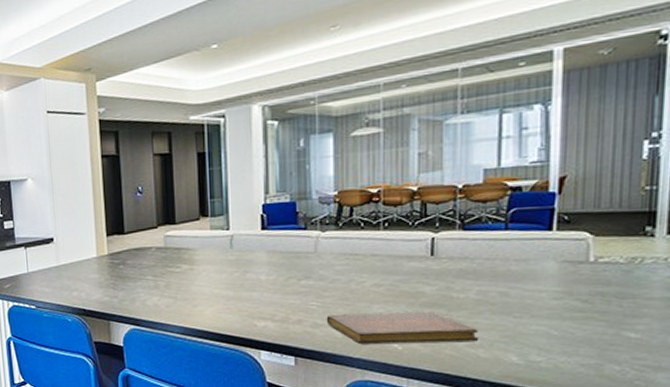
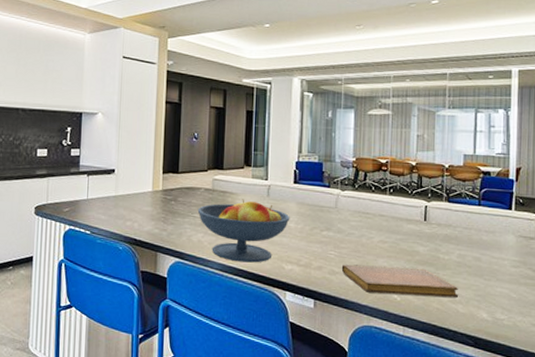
fruit bowl: none [150,254,260,323] -> present [197,199,290,263]

